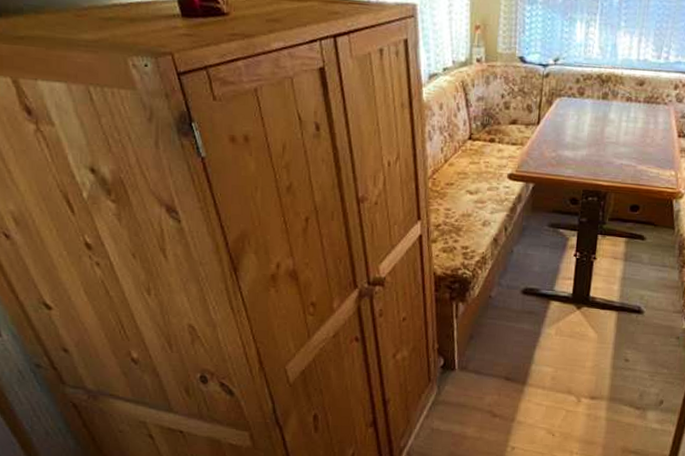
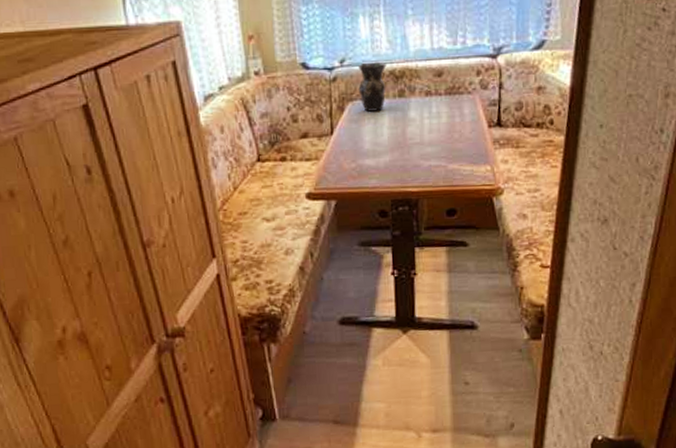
vase: none [567,64,595,109] -> present [358,62,387,112]

